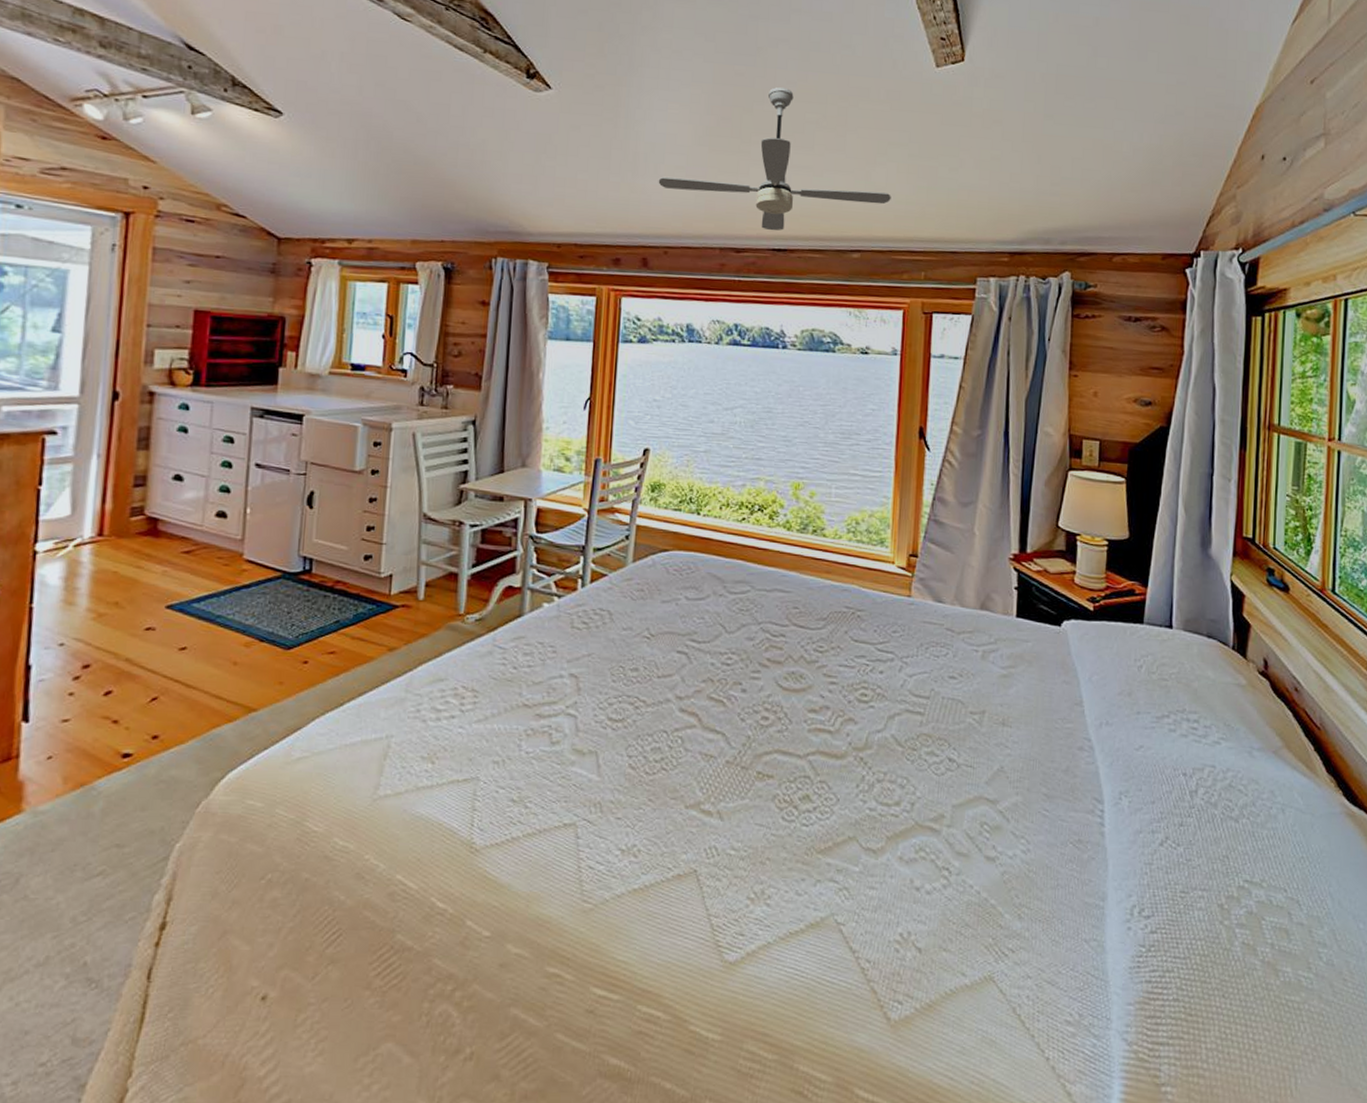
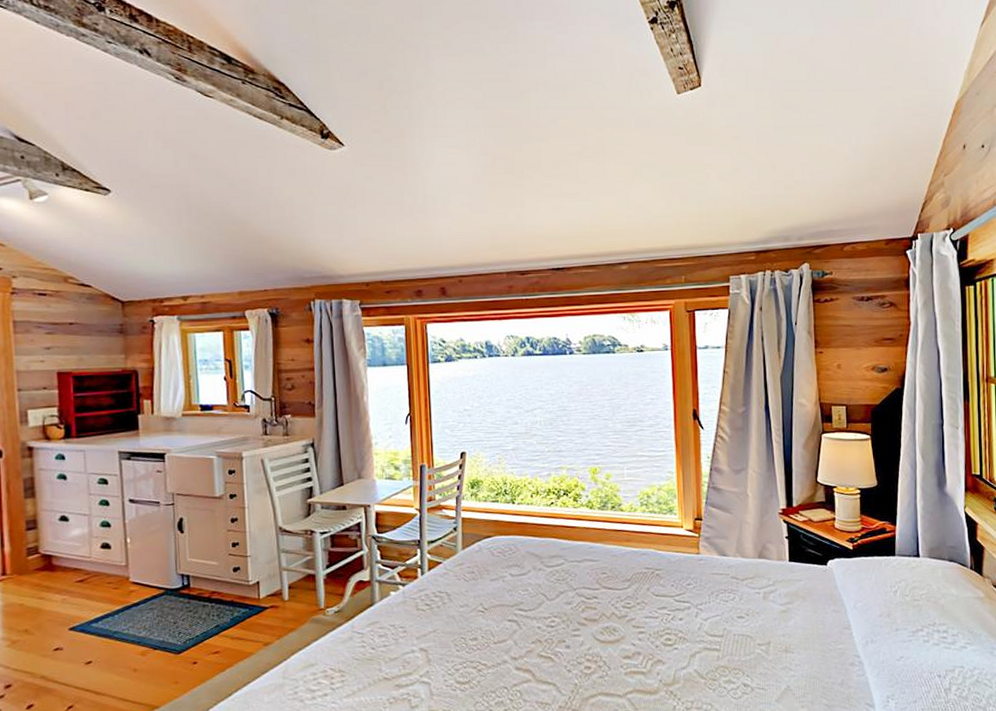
ceiling fan: present [658,87,891,231] -> none [447,125,650,253]

